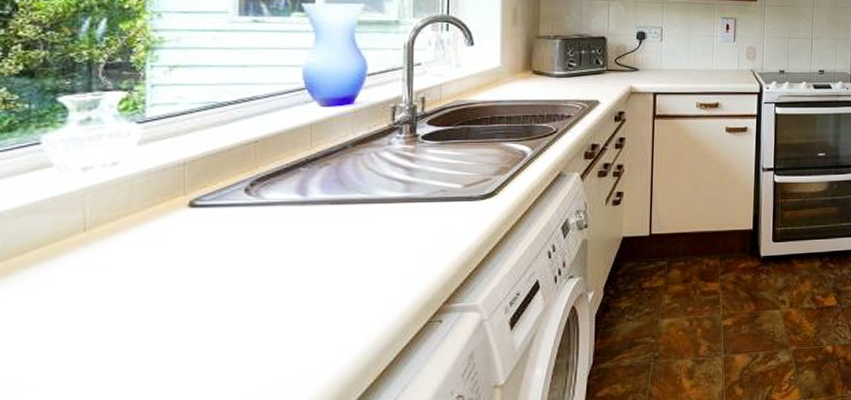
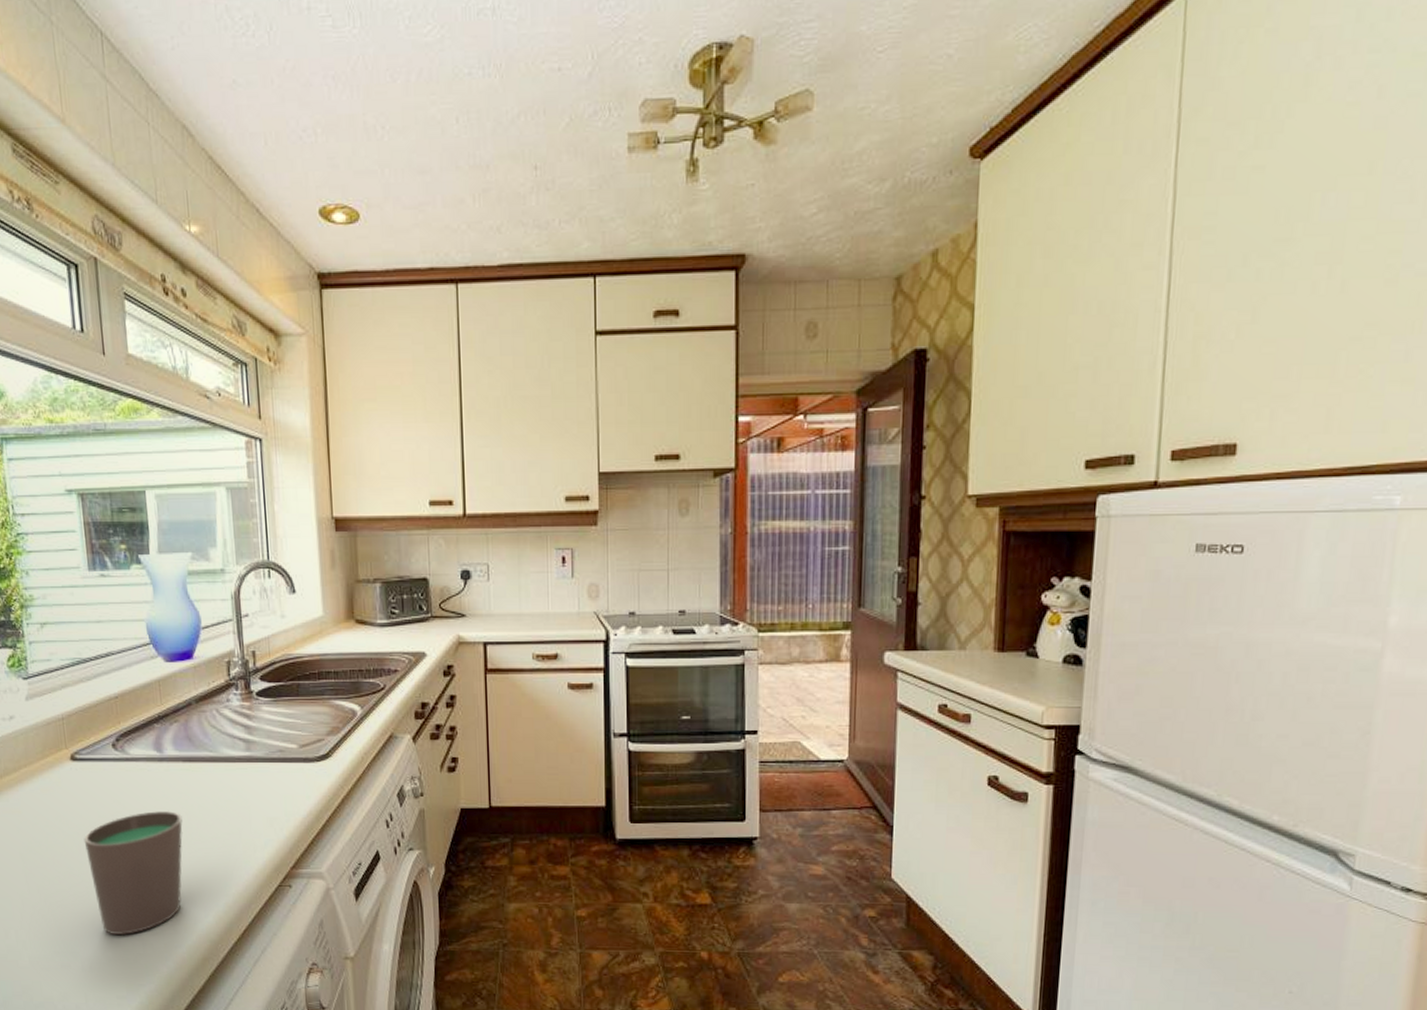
cup: none [194,255,322,391] -> present [83,811,183,936]

